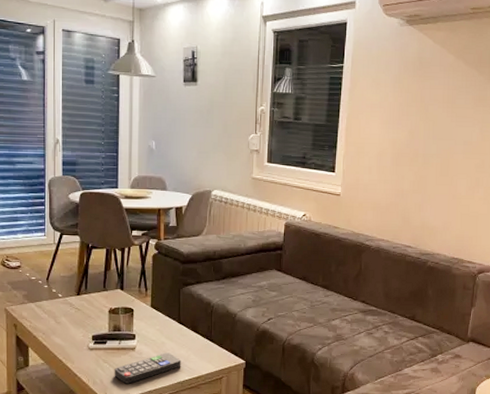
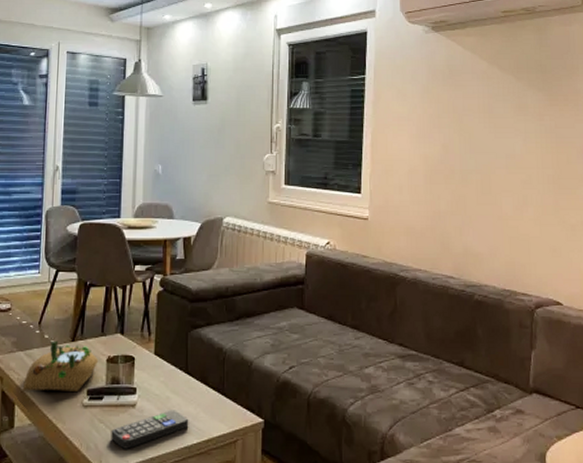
succulent planter: none [34,294,102,337] -> present [22,340,99,391]

